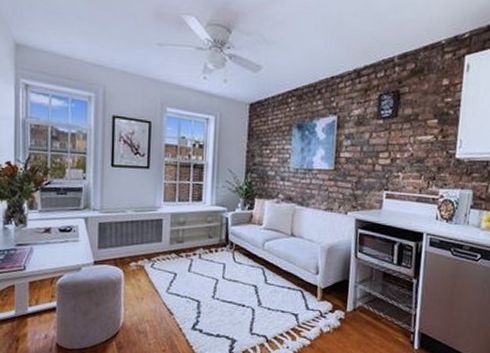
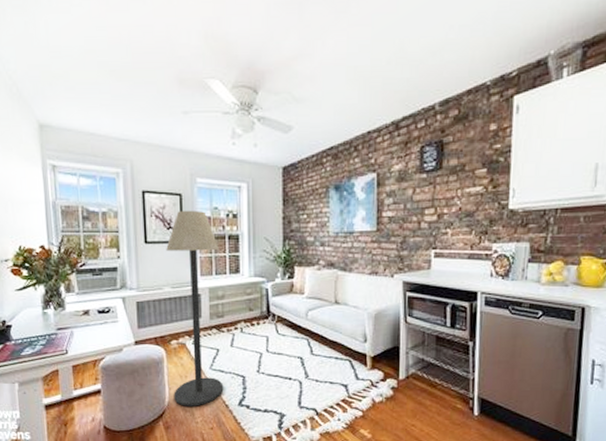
floor lamp: none [128,138,184,328] -> present [166,211,224,406]

